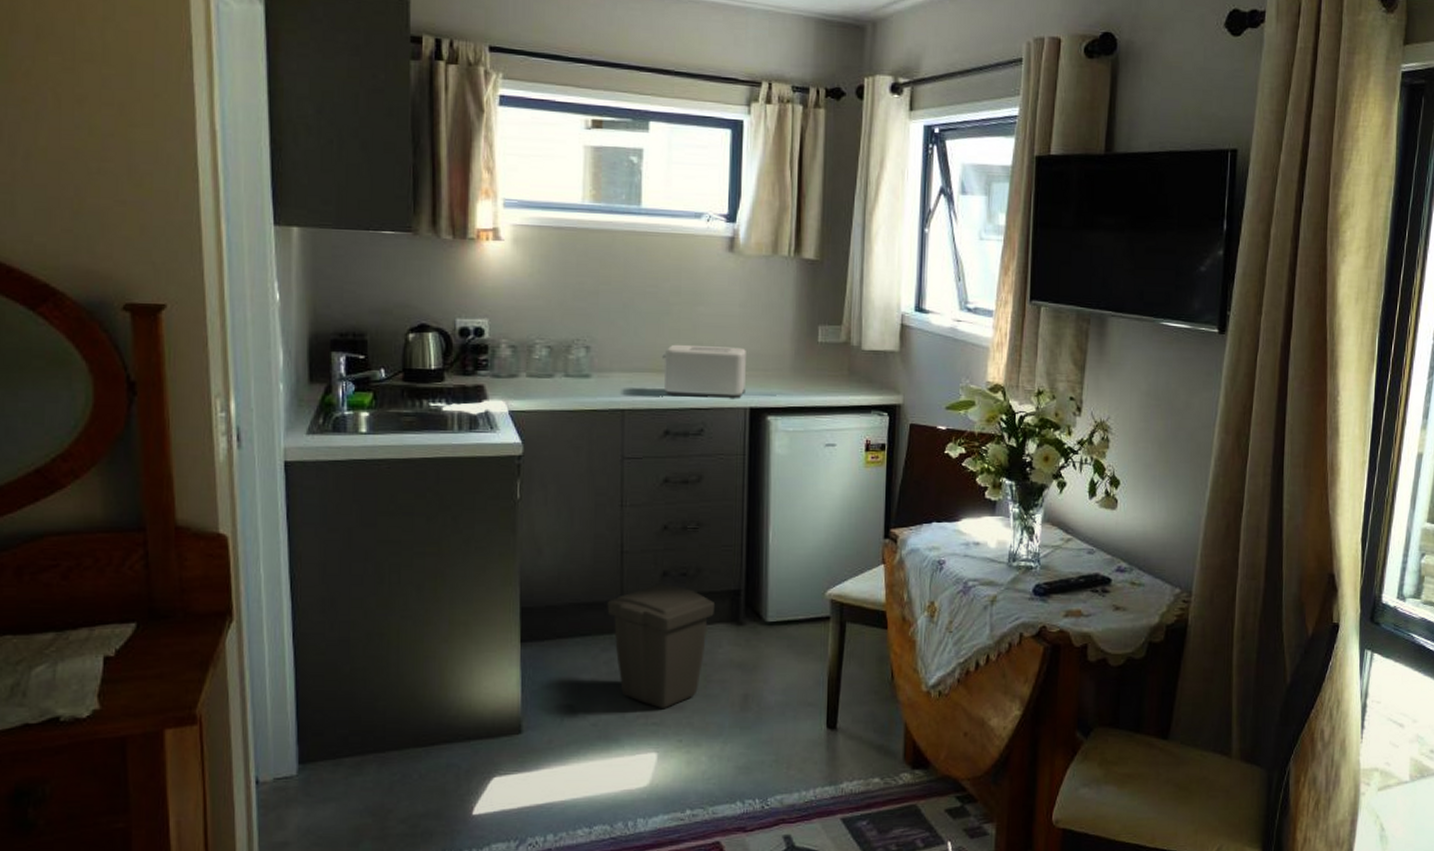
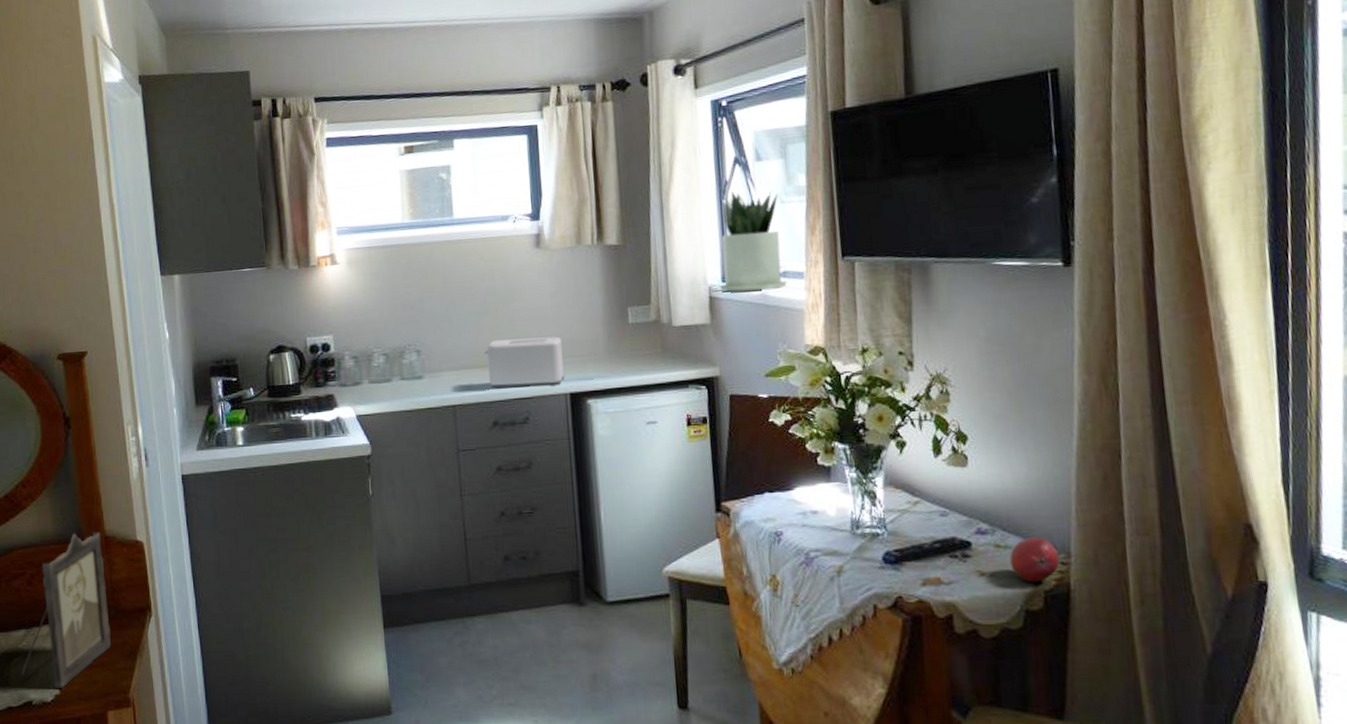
photo frame: none [45,521,175,702] -> present [21,532,111,688]
trash can: present [607,585,714,709] -> none [456,569,556,690]
planter: none [911,221,978,325] -> present [719,191,789,292]
fruit: none [1141,576,1182,617] -> present [1009,536,1059,582]

